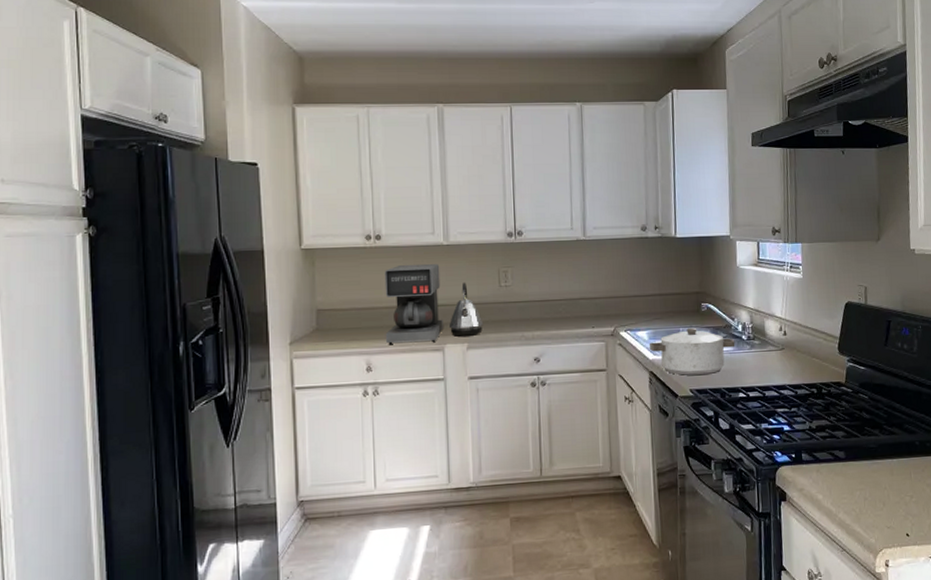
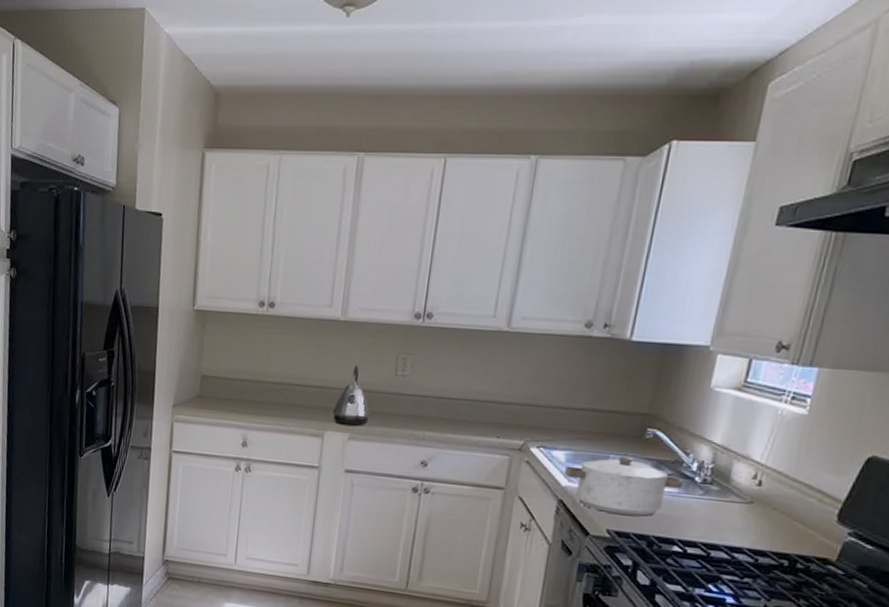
coffee maker: present [384,264,443,345] -> none [265,338,333,427]

